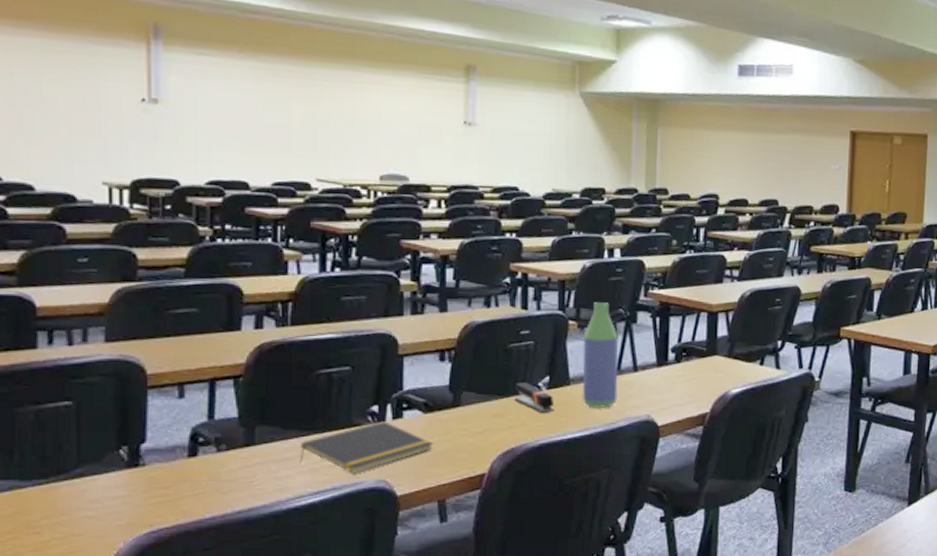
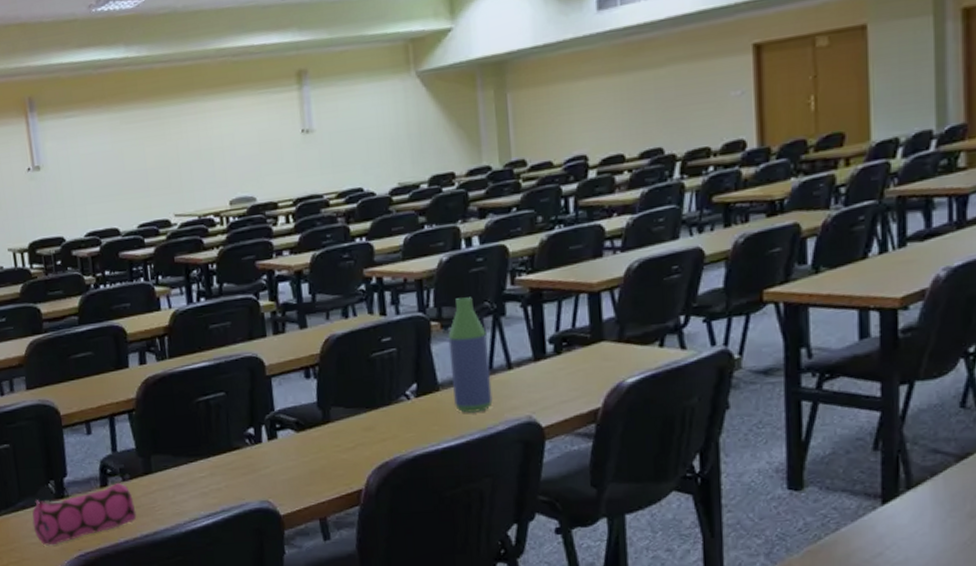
pencil case: none [91,454,230,520] -> present [32,483,137,546]
notepad: present [300,421,434,473] -> none [190,443,309,495]
stapler: present [515,382,555,414] -> none [382,392,426,424]

